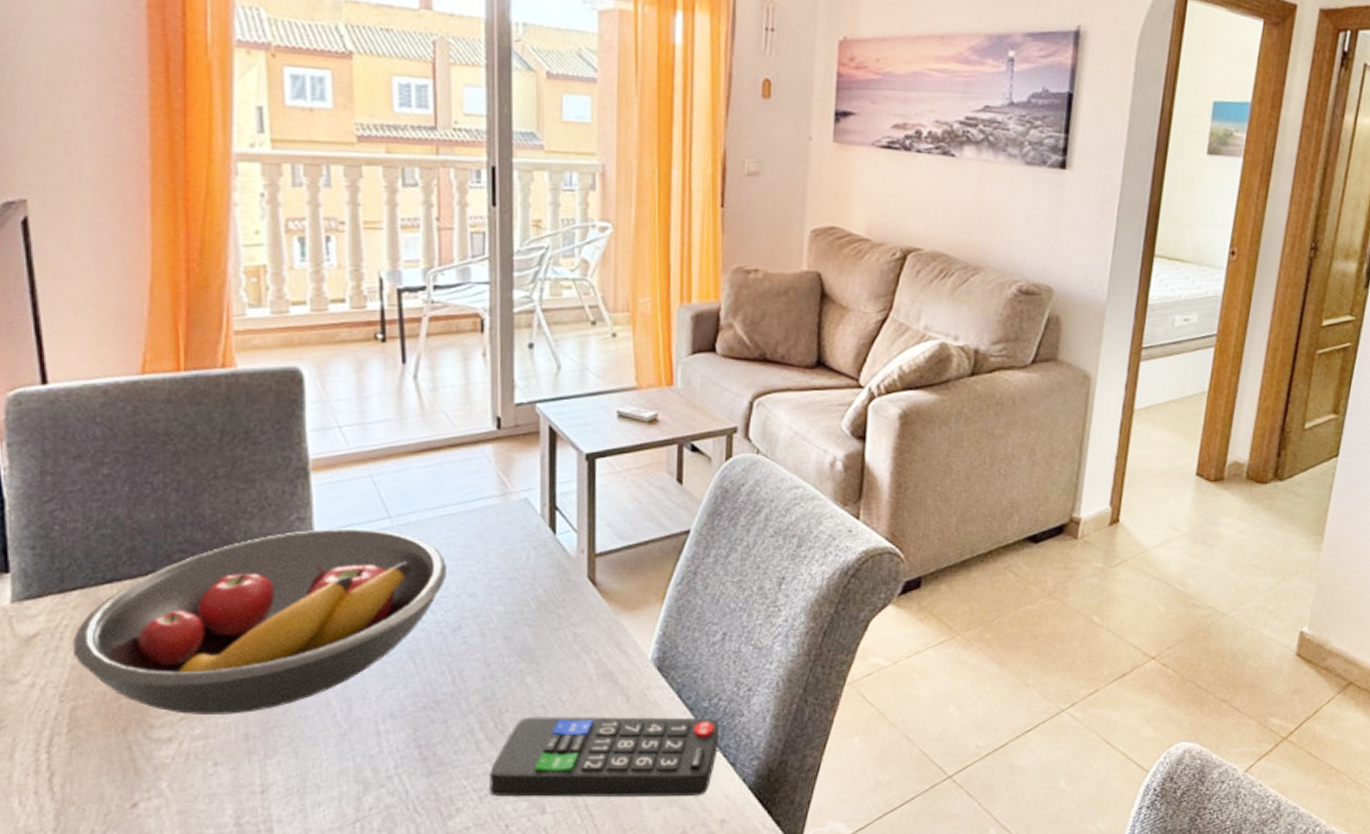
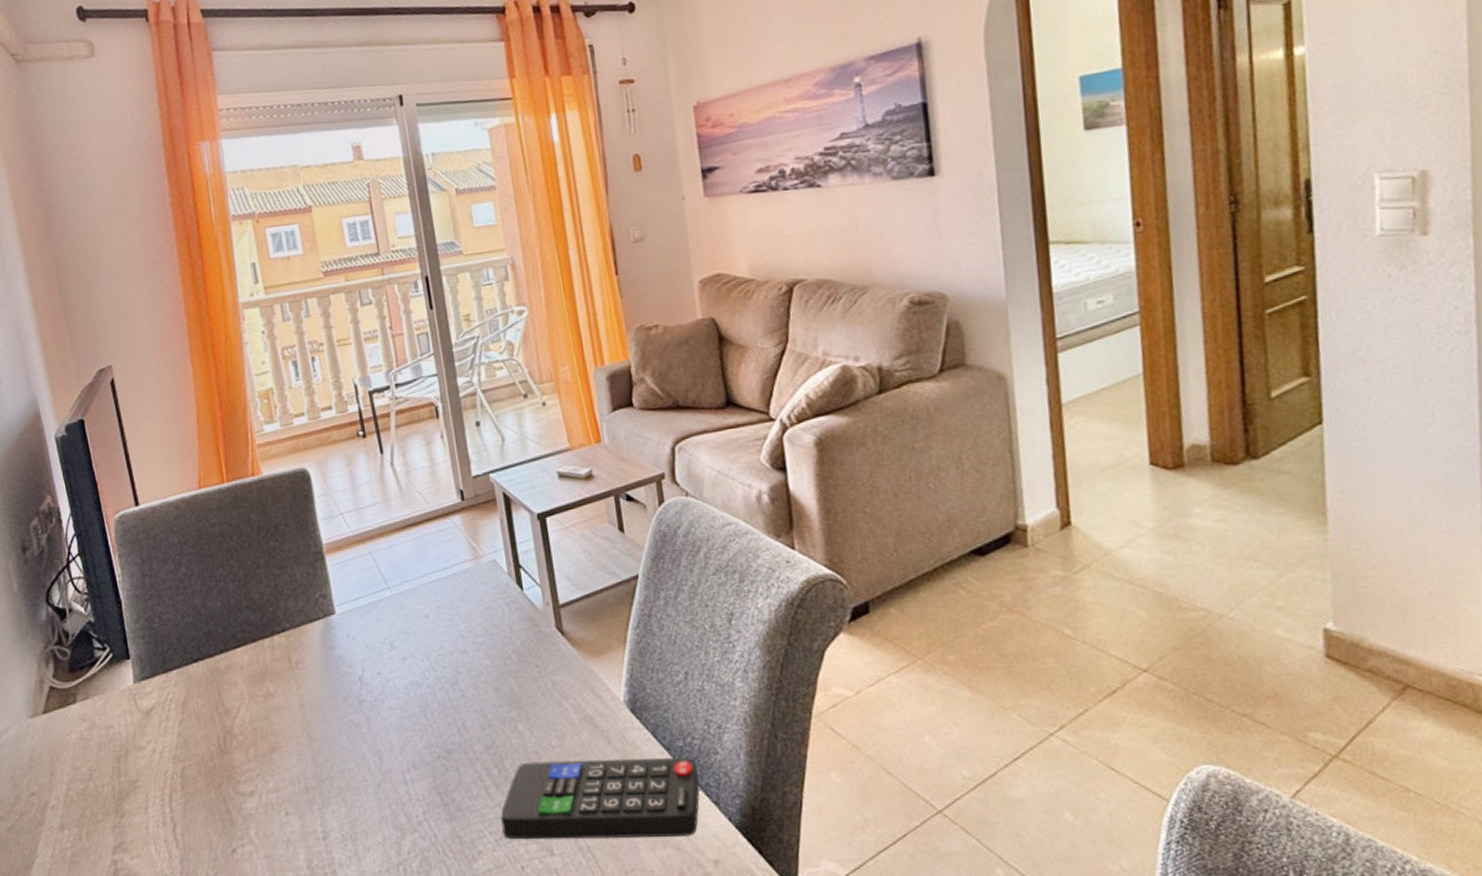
fruit bowl: present [72,528,446,715] -> none [176,599,440,771]

